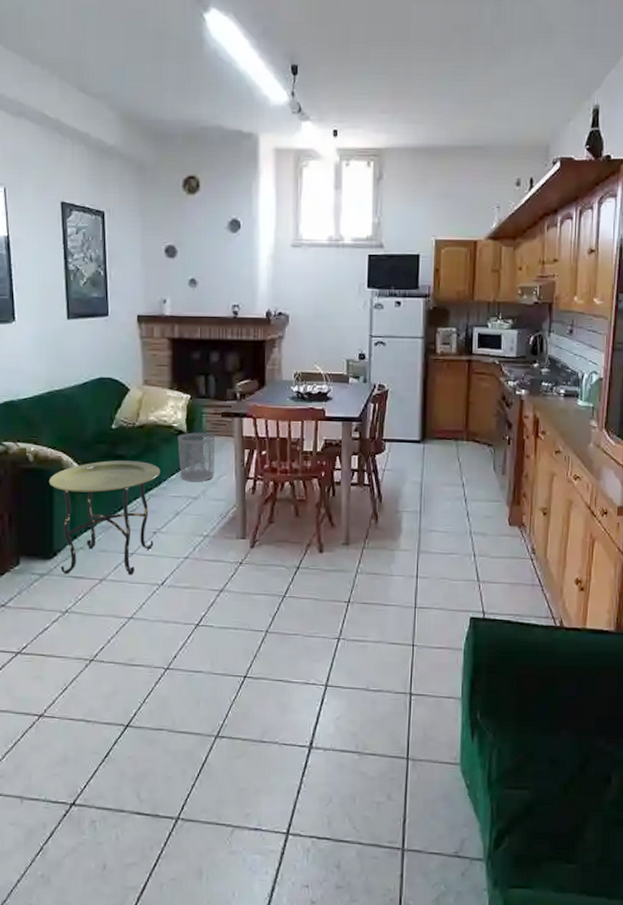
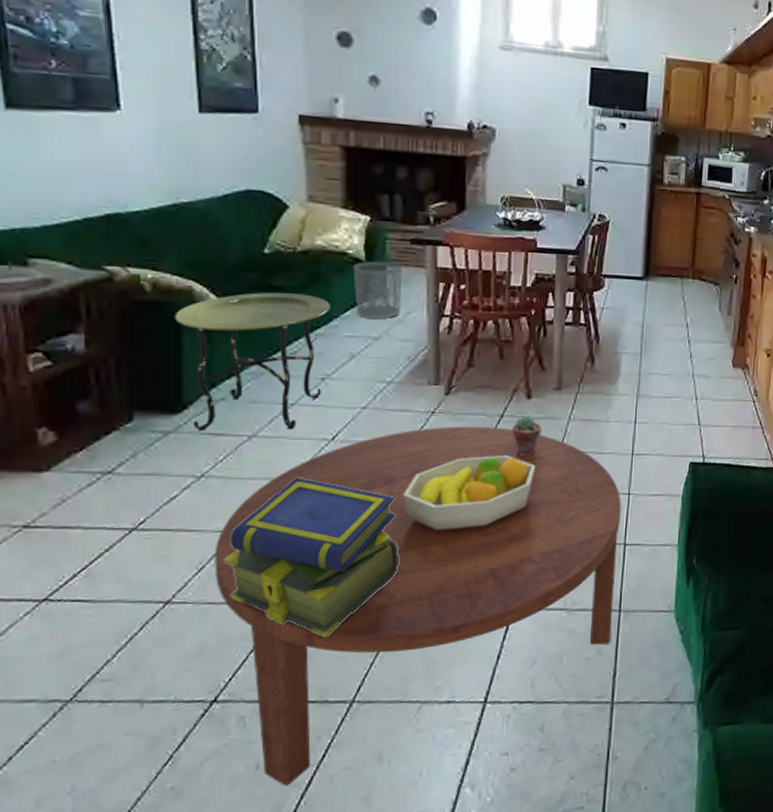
coffee table: none [74,576,406,888] -> present [214,426,621,786]
stack of books: none [82,616,214,758] -> present [224,477,399,637]
fruit bowl: none [217,604,328,670] -> present [403,455,536,530]
potted succulent: none [306,568,333,604] -> present [511,416,542,455]

